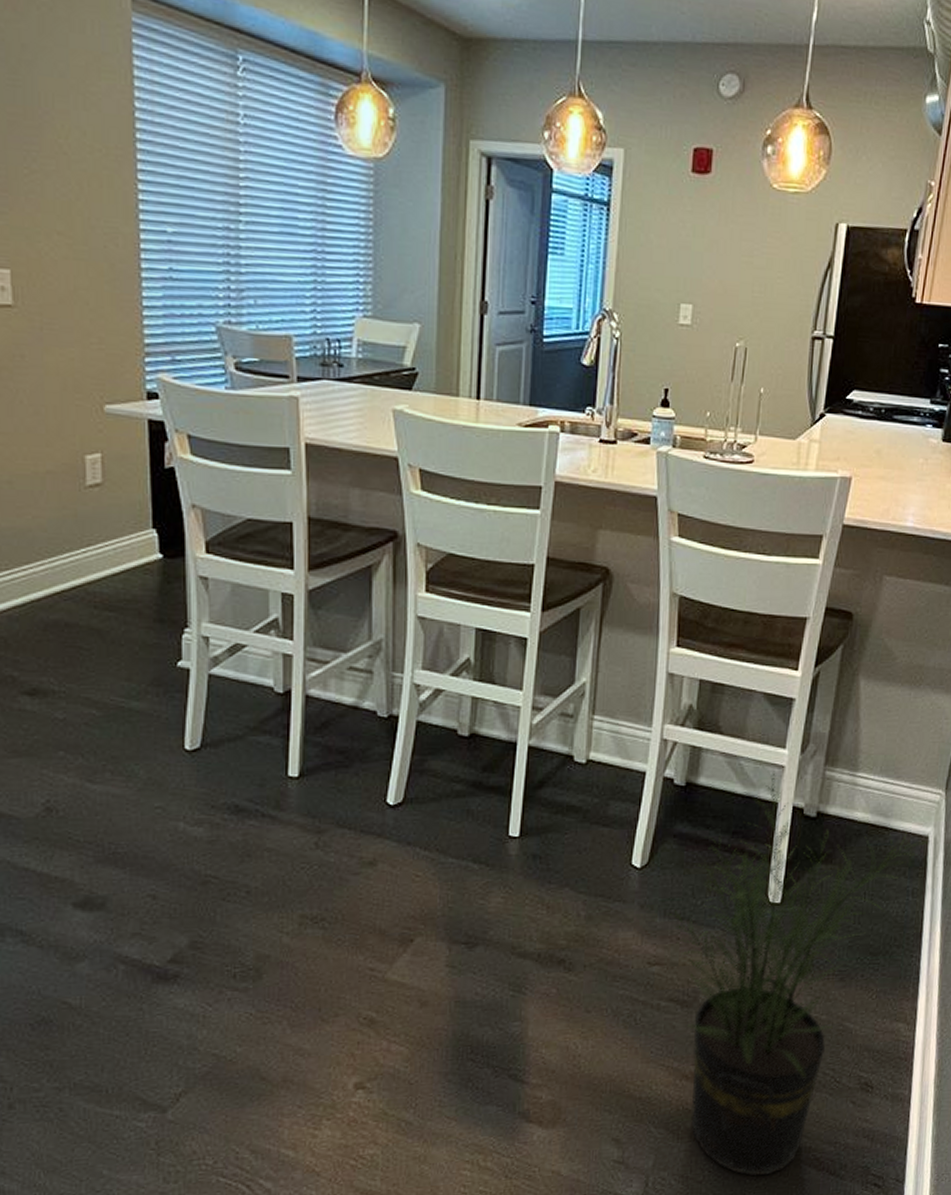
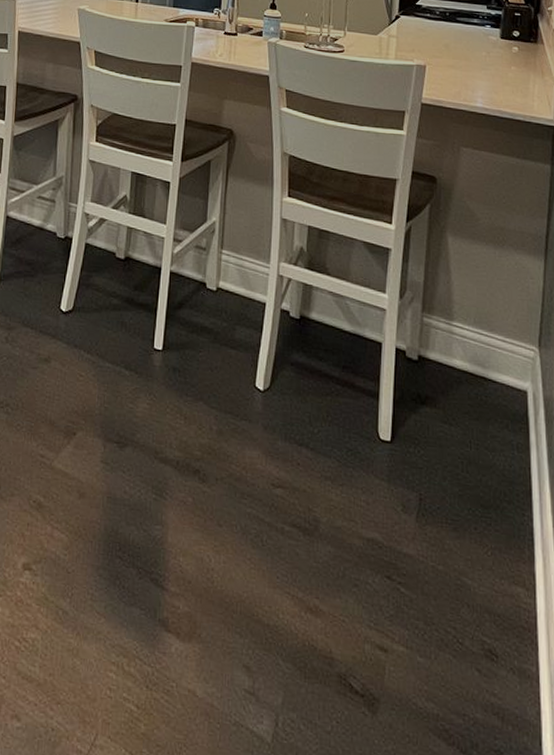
potted plant: present [666,765,931,1176] -> none [287,306,530,738]

